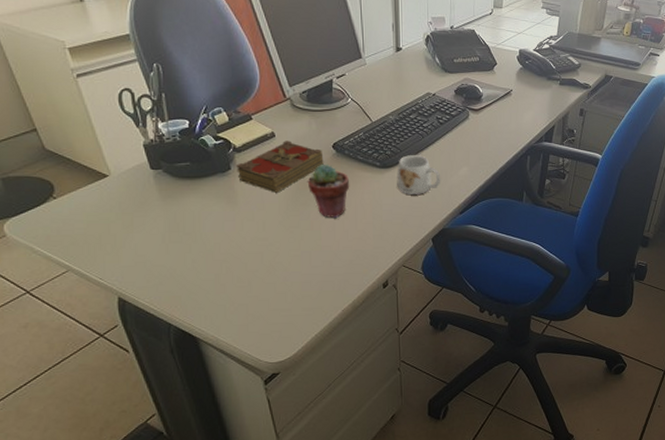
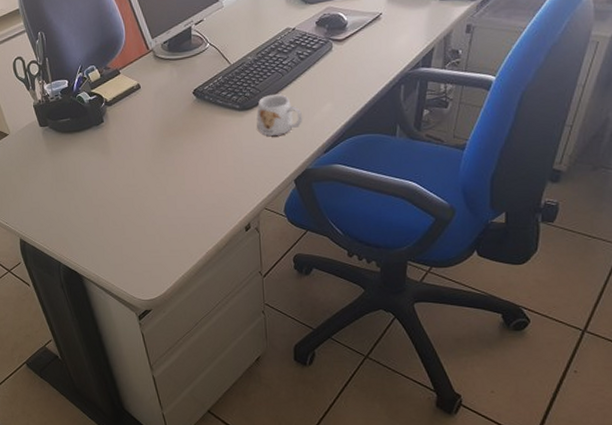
book: present [235,140,324,193] -> none [107,91,185,142]
potted succulent: present [307,164,350,219] -> none [170,110,211,164]

